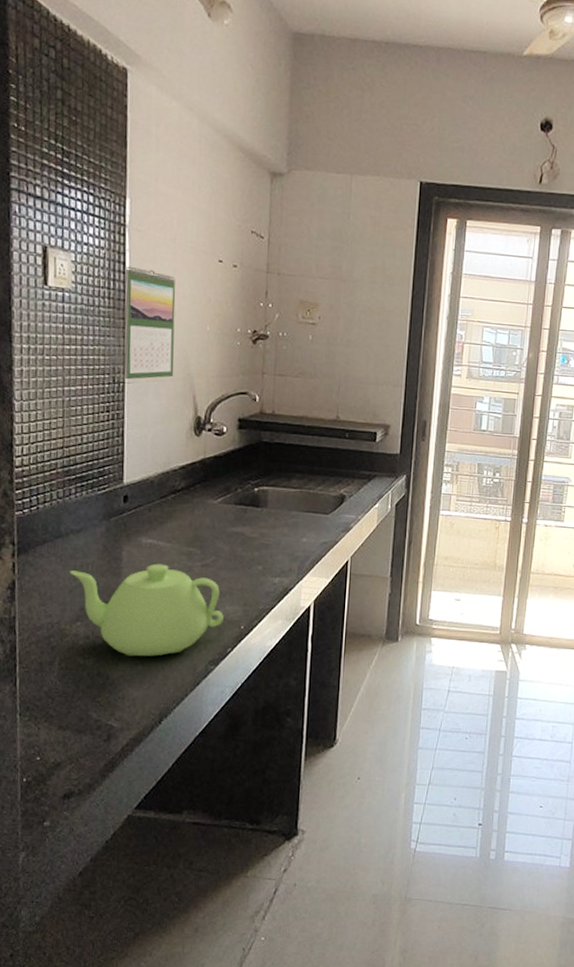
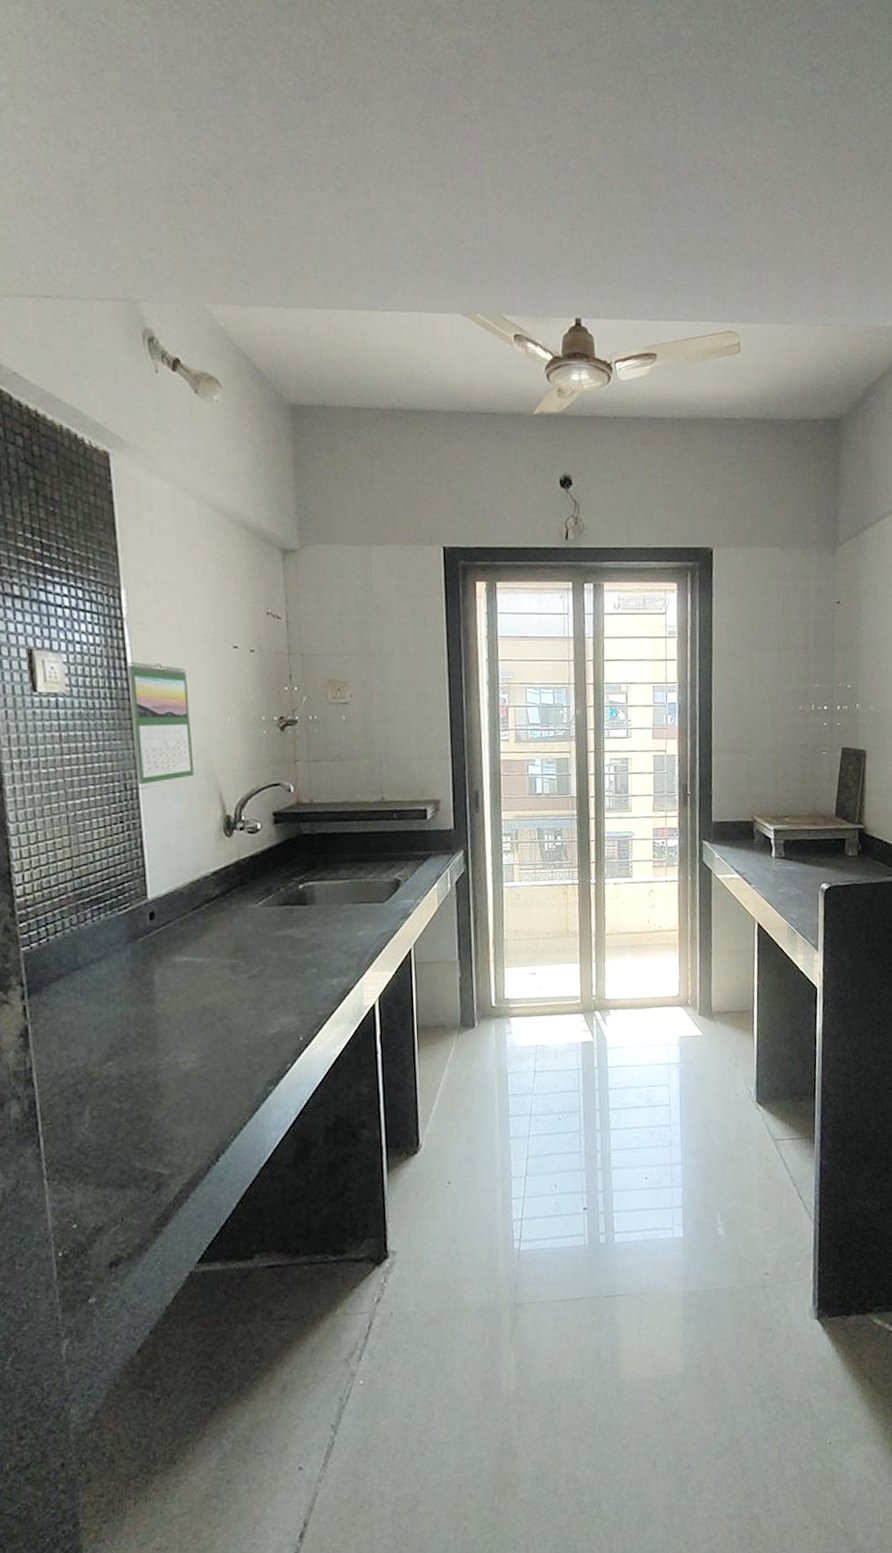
teapot: present [69,563,224,657] -> none [93,982,279,1092]

